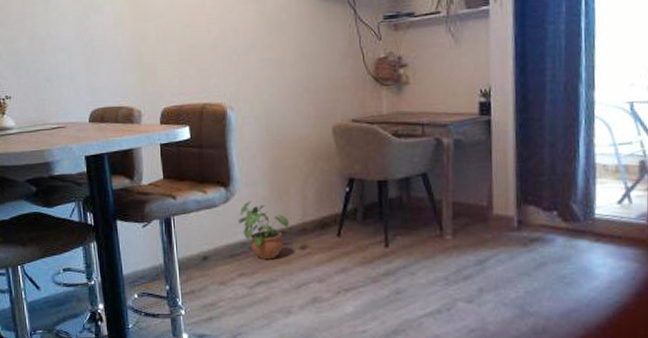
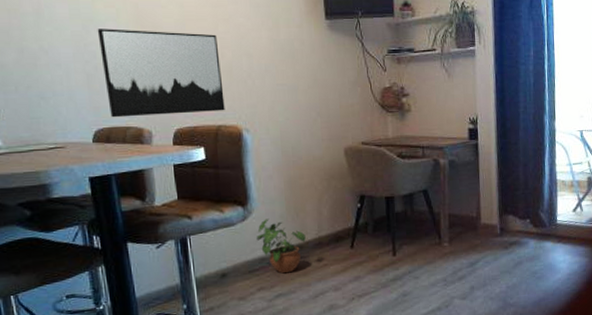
wall art: none [95,10,210,98] -> present [97,28,225,118]

